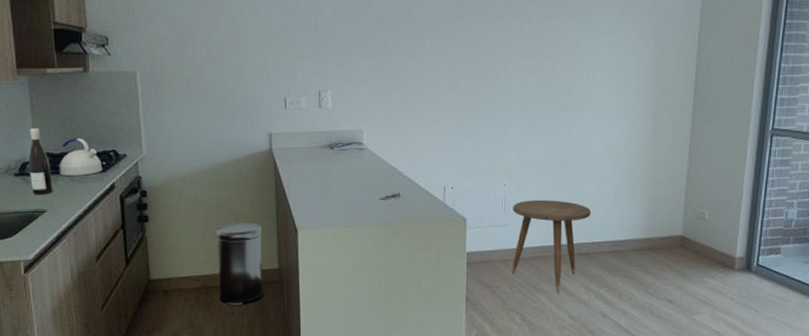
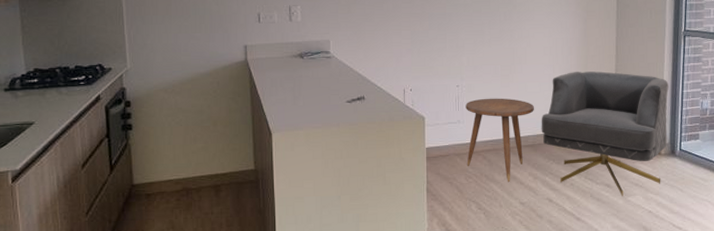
bottle: present [28,127,53,195] -> none [18,45,41,108]
kettle: present [59,138,103,177] -> none [47,54,89,90]
pedal bin: present [215,222,263,305] -> none [195,127,240,205]
armchair: none [597,173,749,314] -> present [541,71,669,196]

